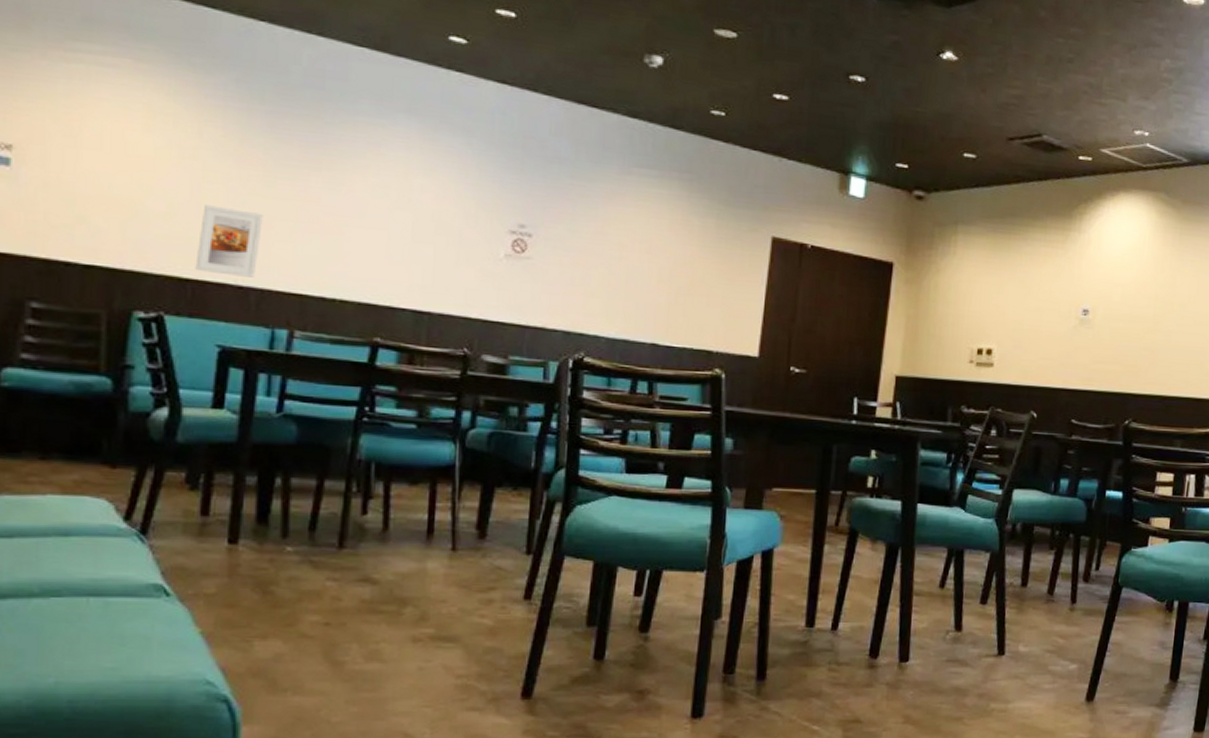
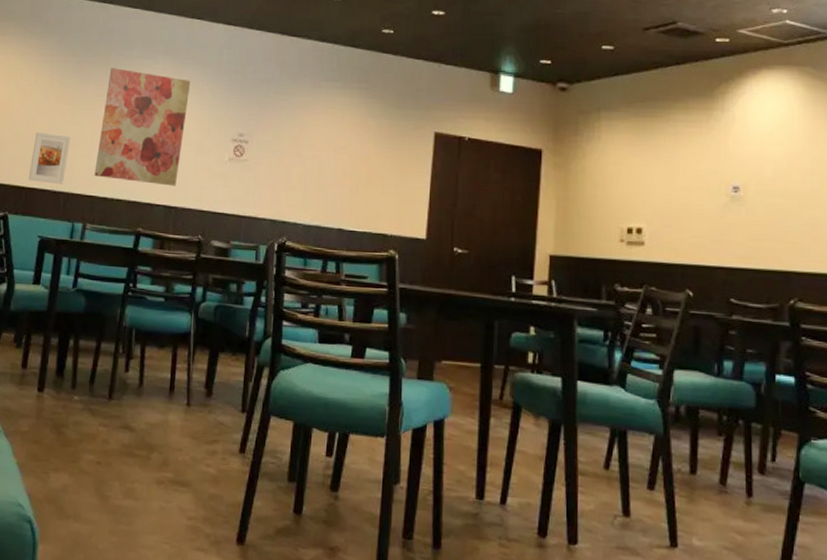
wall art: none [304,125,448,287] -> present [94,68,191,187]

